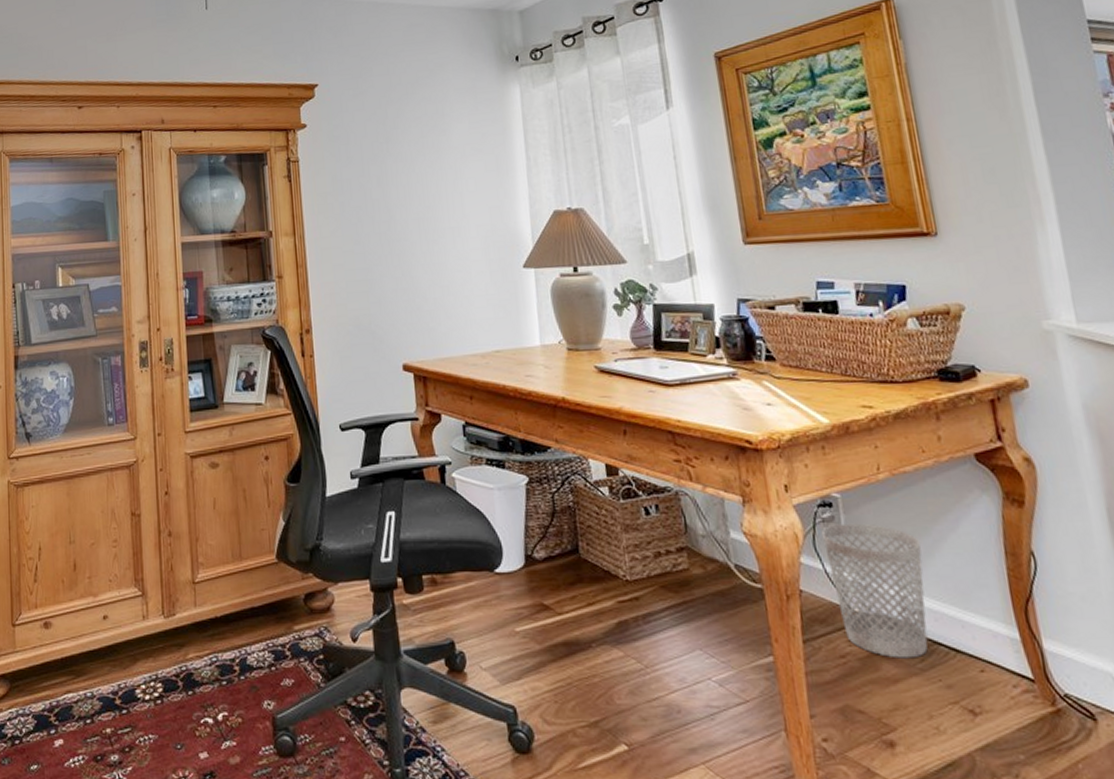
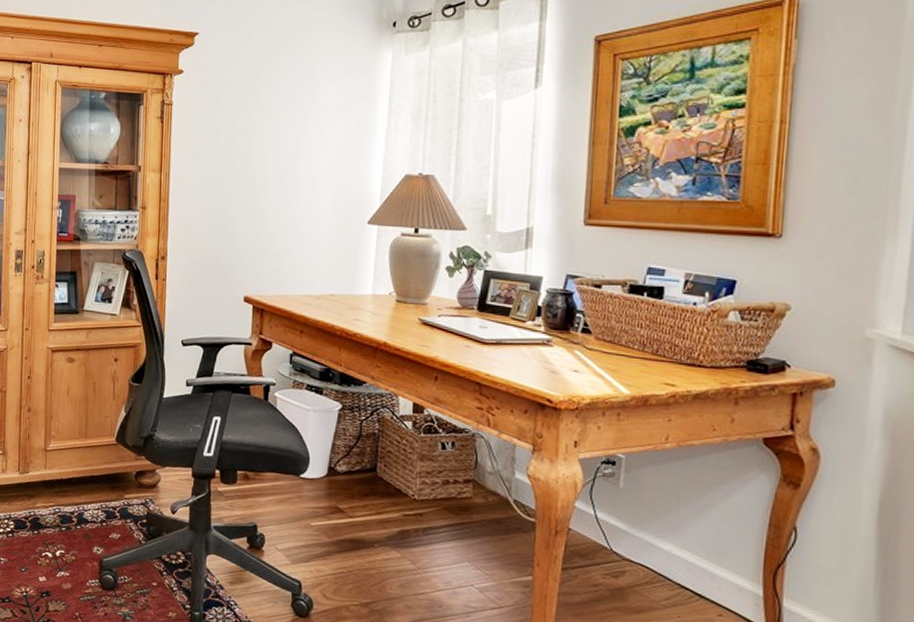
wastebasket: present [822,523,928,659] -> none [600,479,690,597]

